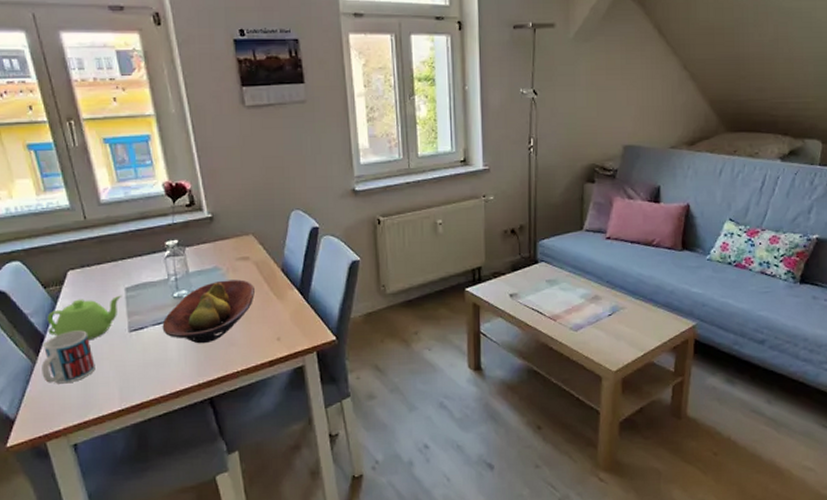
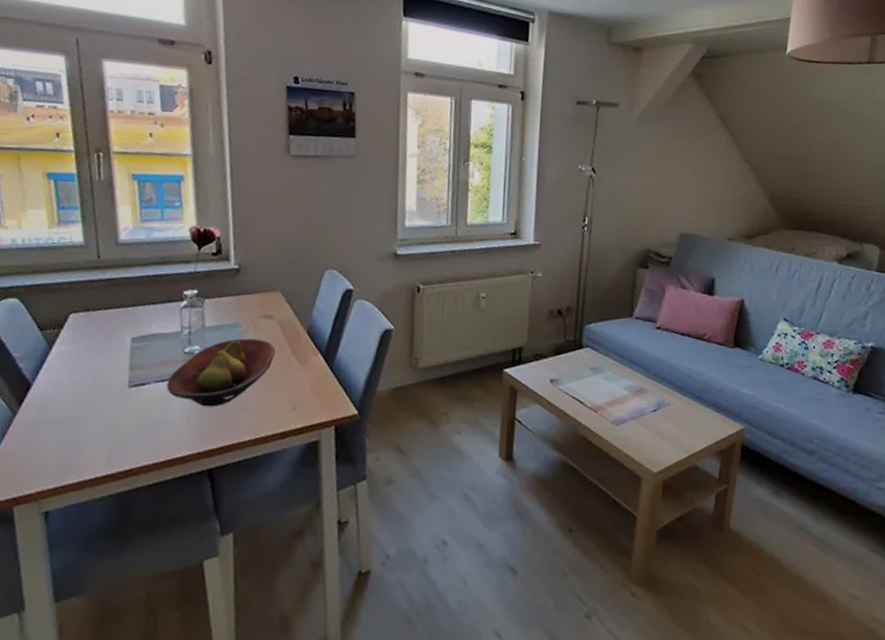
mug: present [42,330,95,384] -> none [21,380,85,441]
teapot: present [47,295,122,341] -> none [36,345,127,394]

